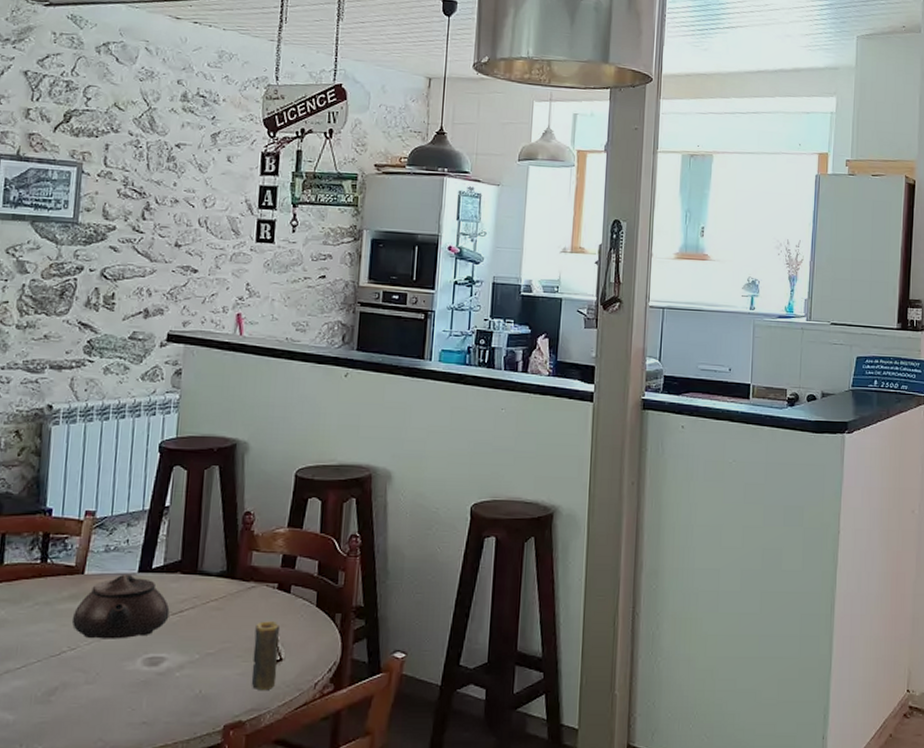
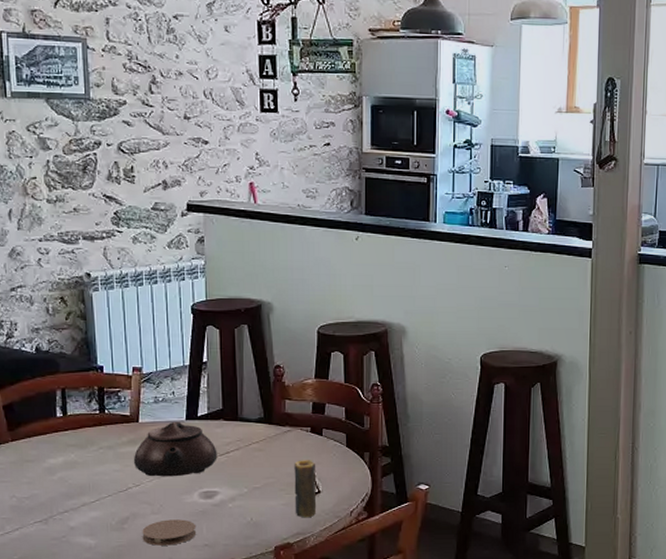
coaster: none [70,691,136,723] -> present [142,519,197,546]

